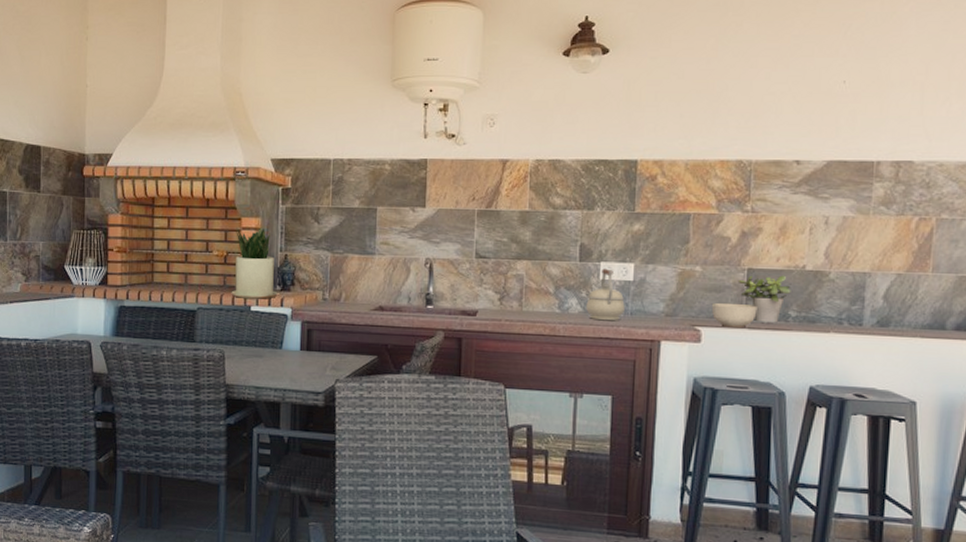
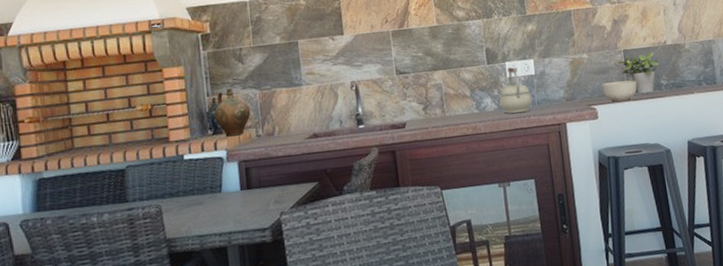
planter: present [231,227,278,299] -> none [158,75,210,149]
ceramic jug: none [284,247,320,296] -> present [214,88,251,137]

